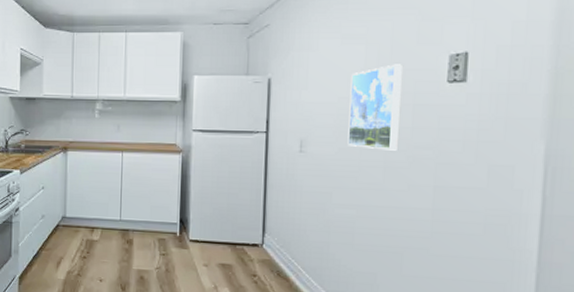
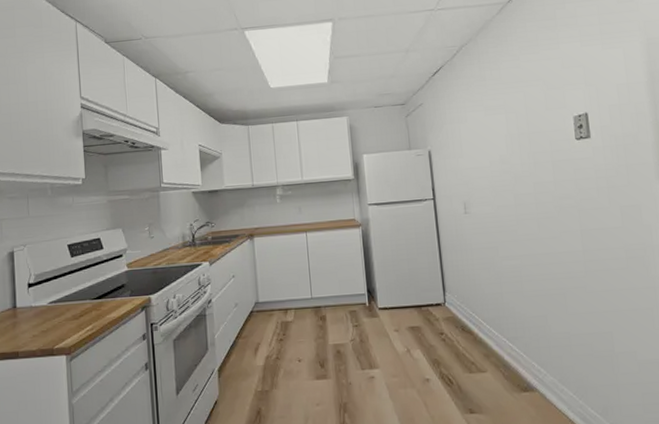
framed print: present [347,64,403,151] -> none [497,128,547,204]

